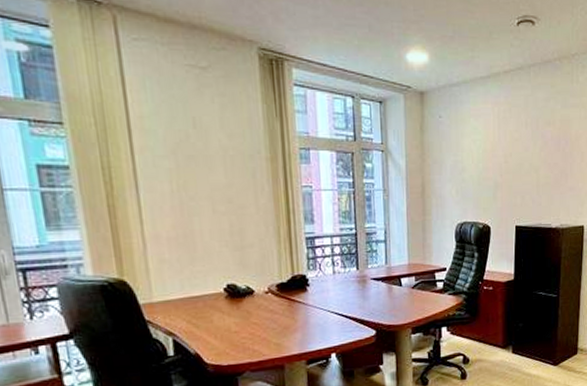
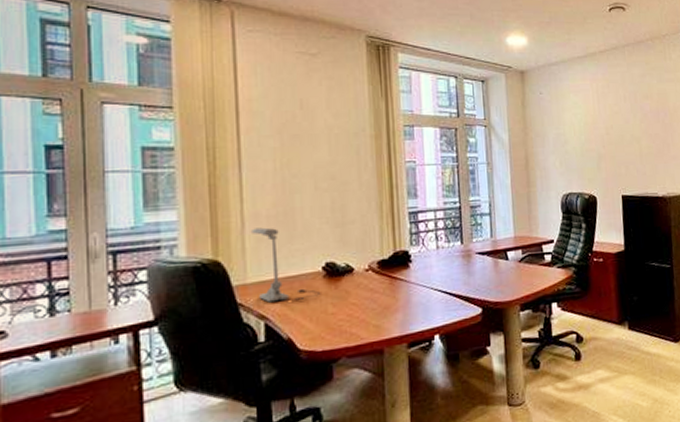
desk lamp: none [152,249,224,321] -> present [250,227,321,303]

